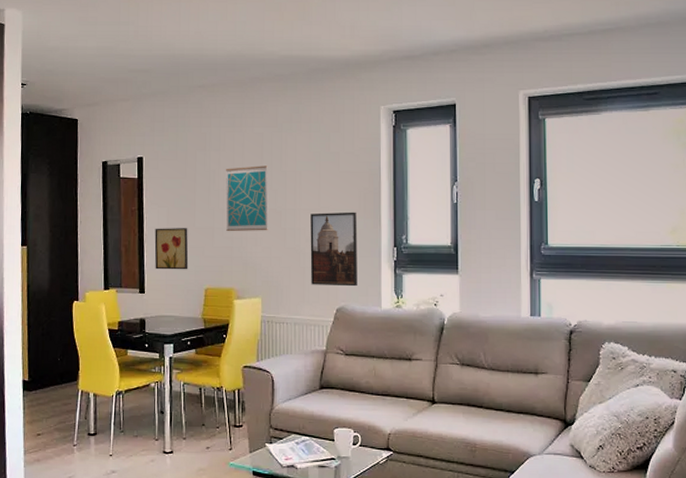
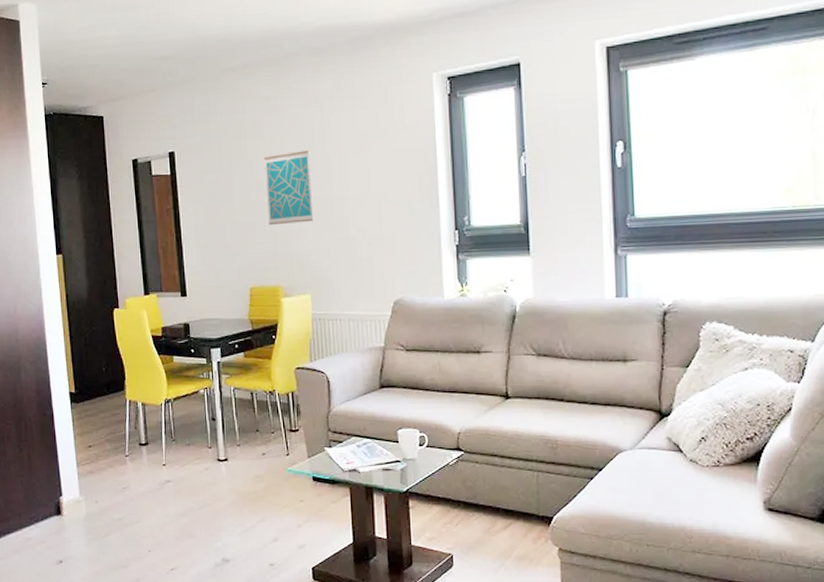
wall art: present [154,228,189,270] -> none [192,224,231,271]
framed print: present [310,212,358,287] -> none [360,194,416,277]

